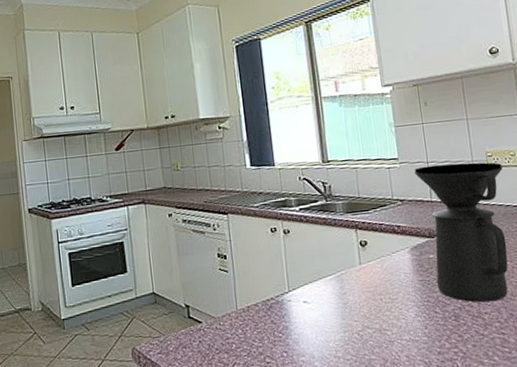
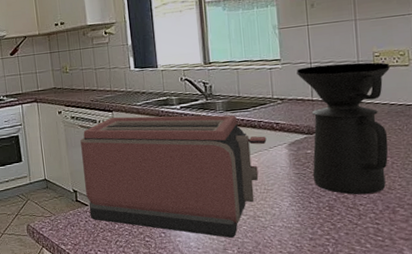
toaster: none [193,217,389,355] -> present [80,115,267,238]

